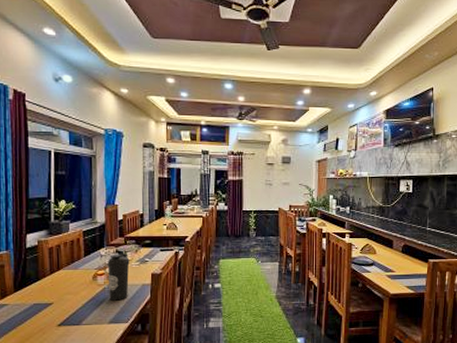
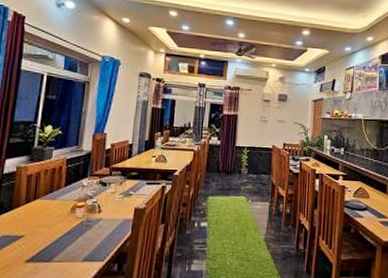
water bottle: present [107,252,130,301] -> none [86,184,113,236]

